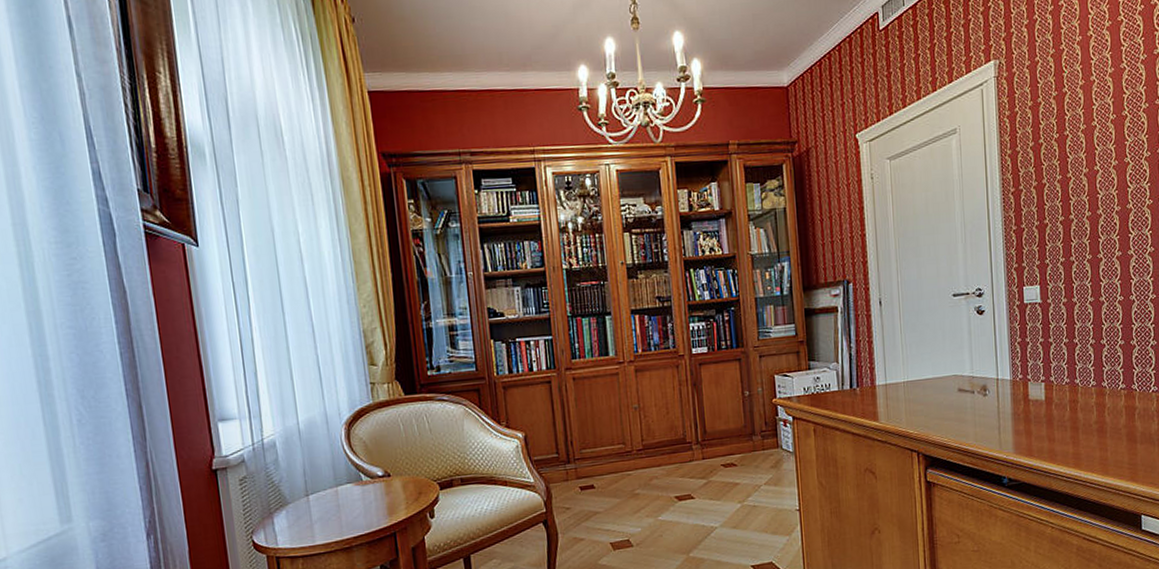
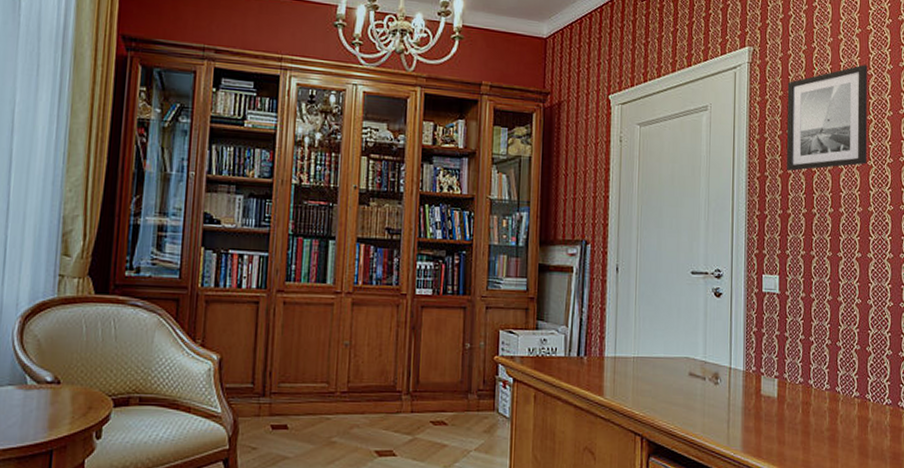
wall art: none [1037,59,1123,182] -> present [786,64,867,171]

